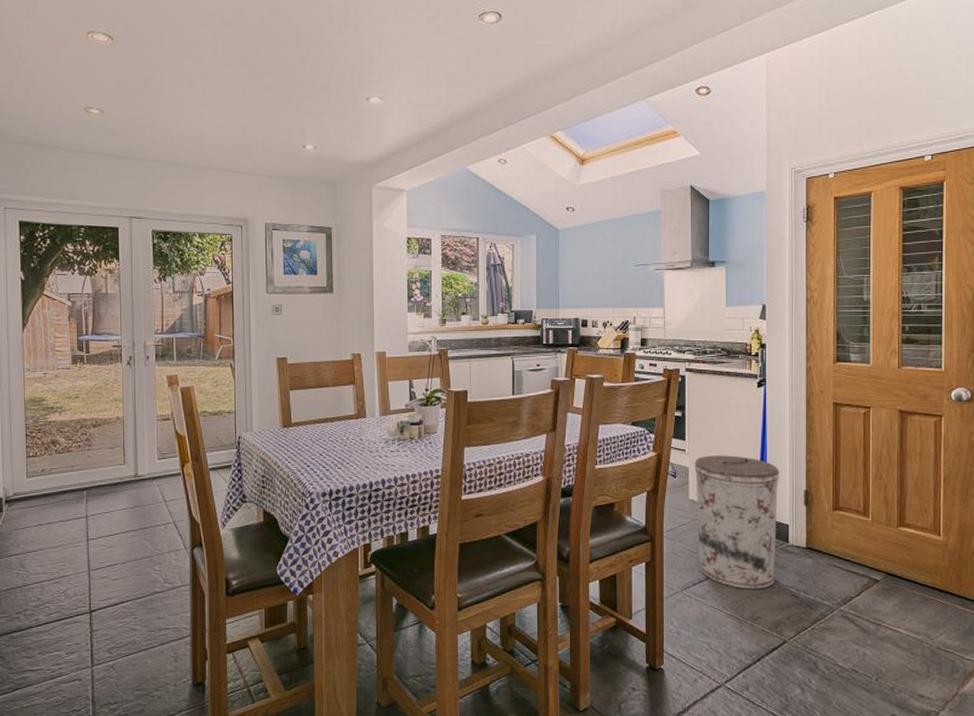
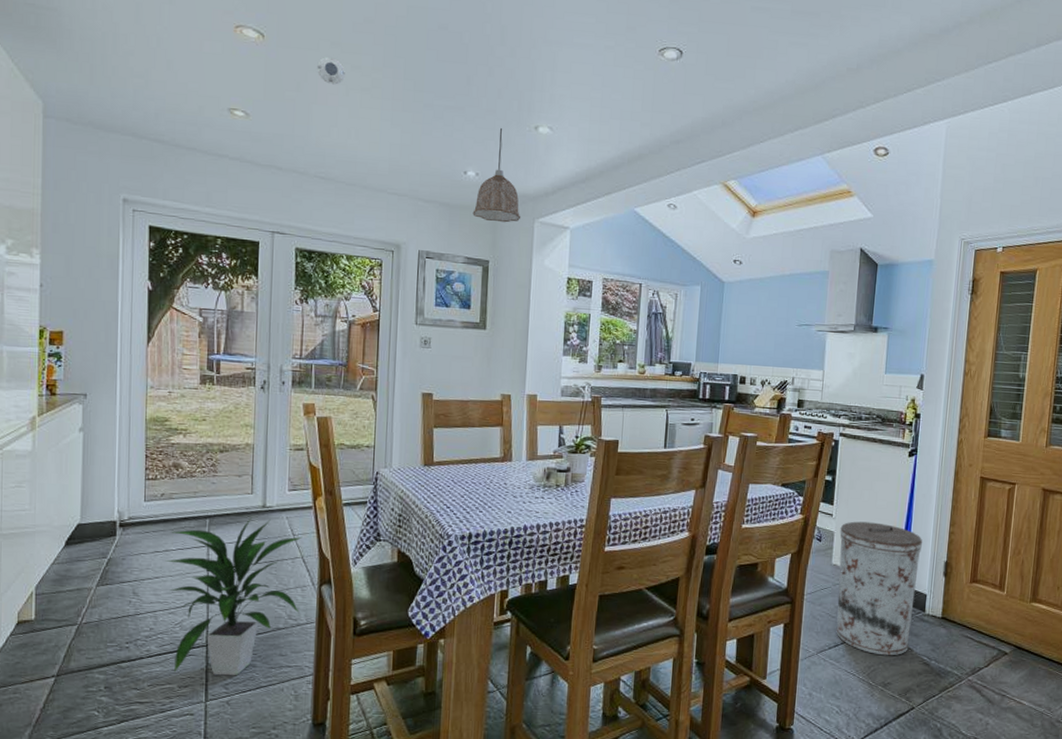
indoor plant: none [49,487,174,641] -> present [166,517,303,676]
smoke detector: none [162,52,188,77] -> present [317,57,345,85]
pendant lamp: none [313,103,359,191] -> present [472,128,521,223]

